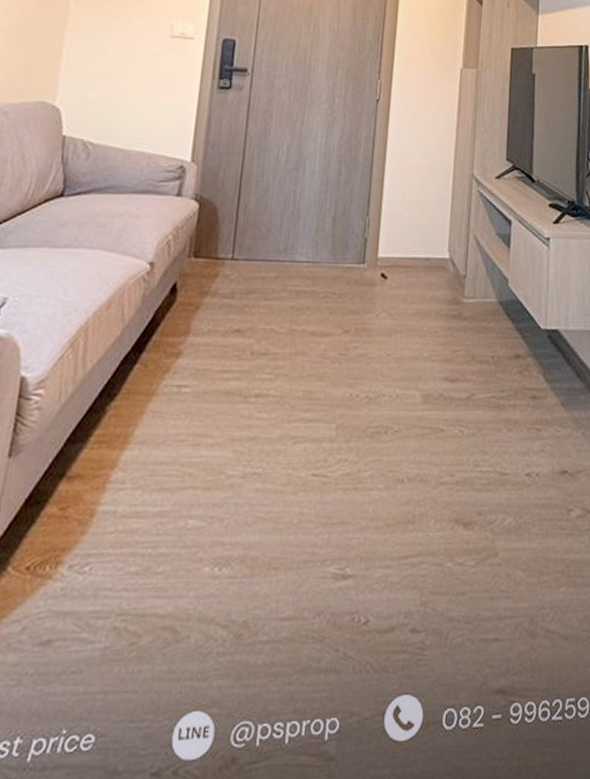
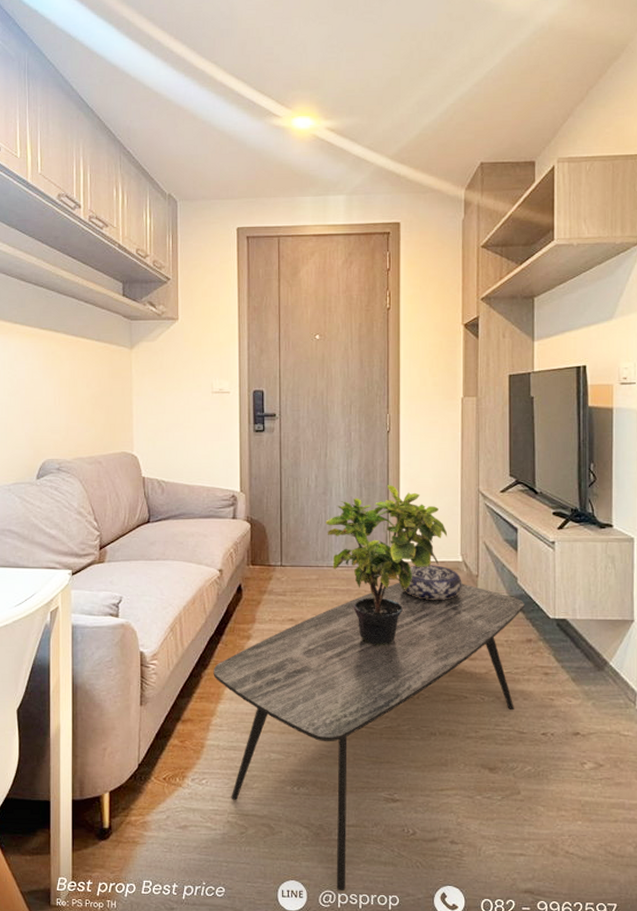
coffee table: none [121,282,515,721] -> present [213,582,524,891]
potted plant: none [294,163,435,364] -> present [326,485,448,645]
decorative bowl: none [379,261,449,307] -> present [403,565,463,601]

